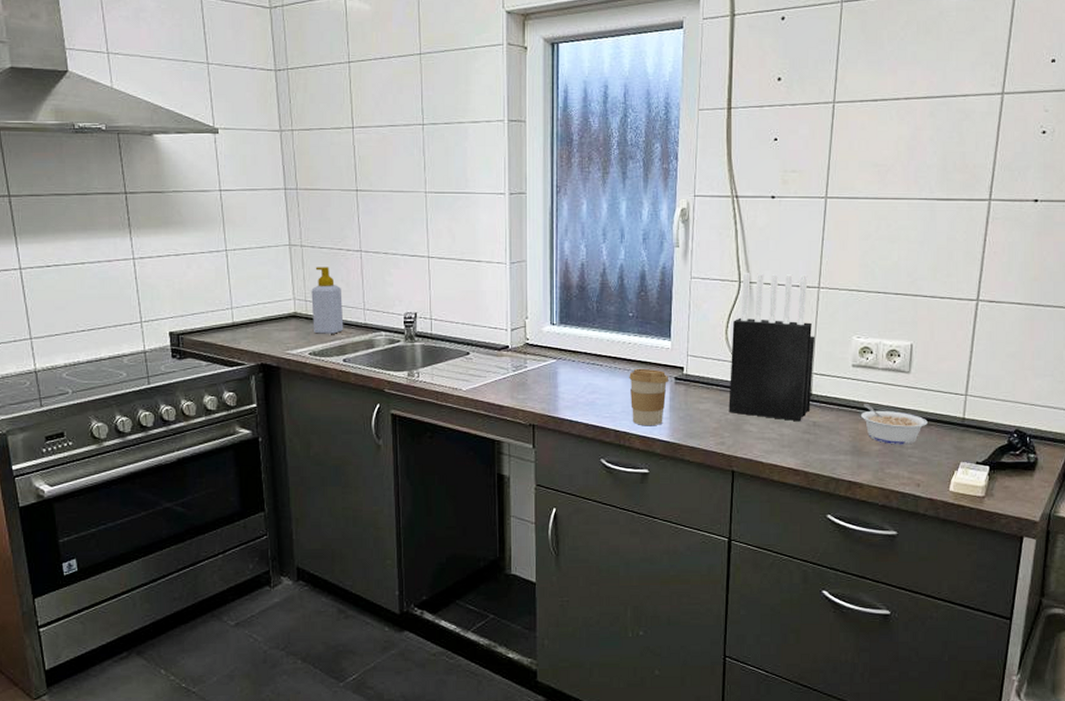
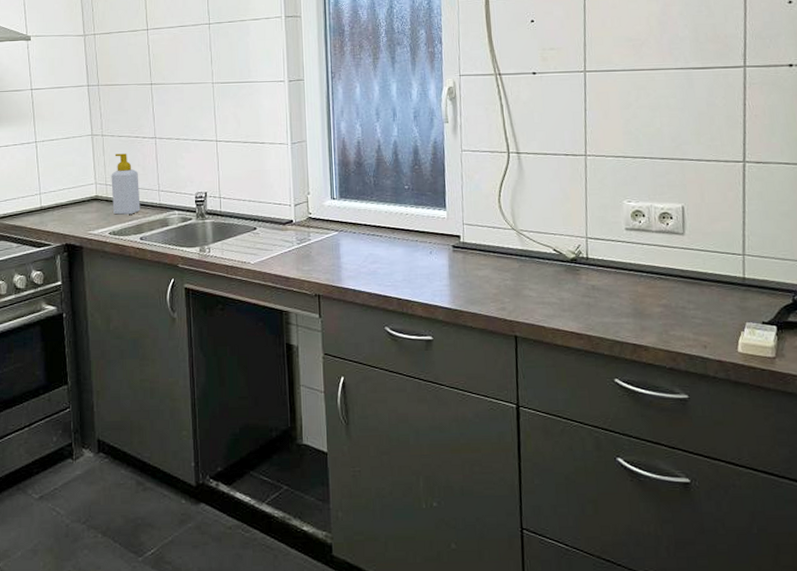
coffee cup: present [629,368,668,426] -> none [408,237,446,294]
knife block: present [728,273,815,422] -> none [504,143,588,286]
legume: present [860,403,928,445] -> none [638,265,708,307]

